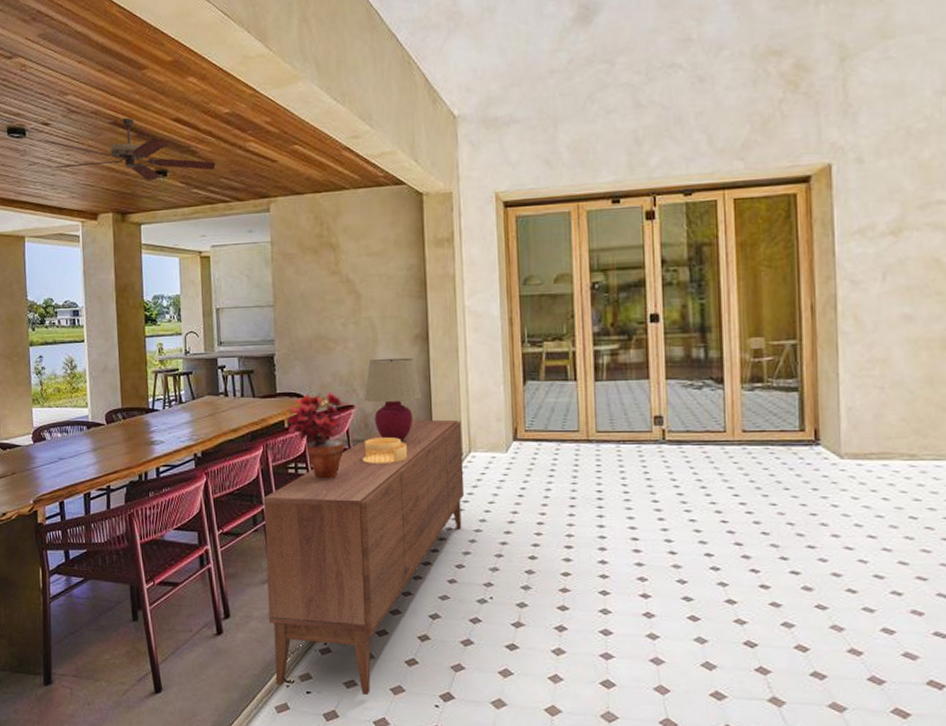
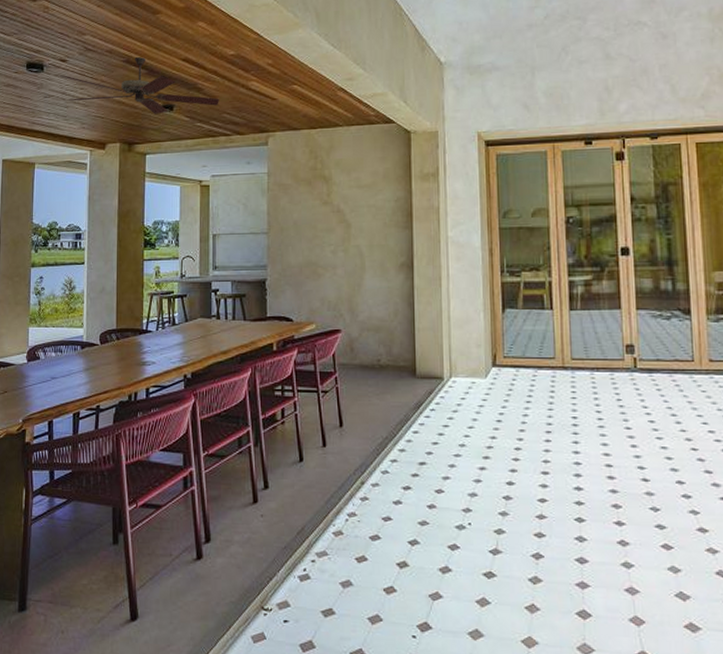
sideboard: present [263,419,465,696] -> none [249,345,445,625]
potted plant: present [288,391,349,481] -> none [277,316,336,404]
architectural model: present [362,437,408,465] -> none [346,362,391,389]
table lamp: present [364,357,421,442] -> none [351,284,405,366]

